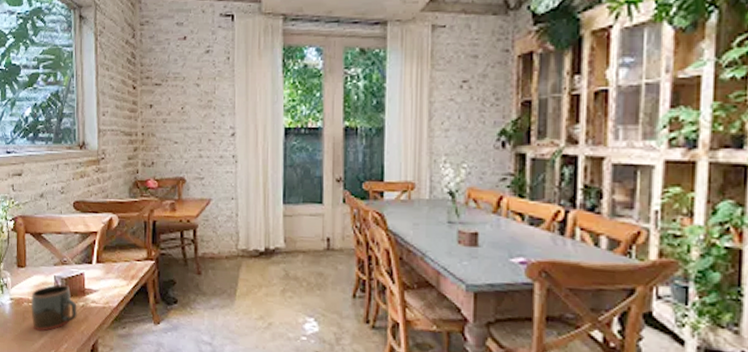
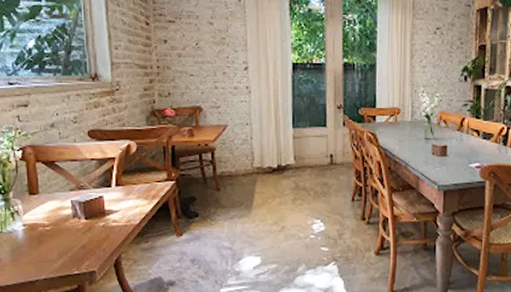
mug: present [30,284,77,331] -> none [46,208,98,251]

